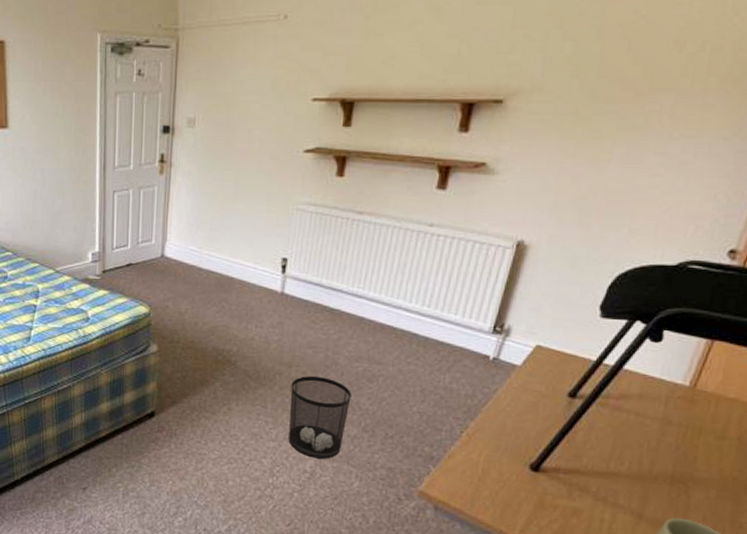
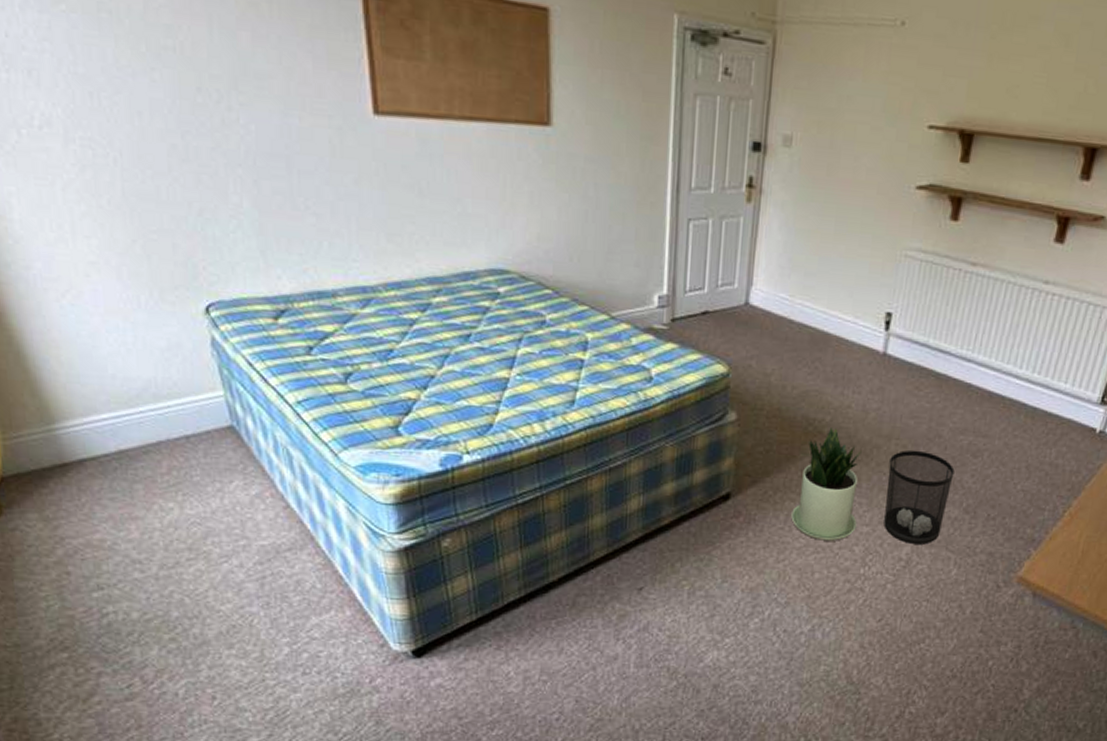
planter: none [206,357,266,454] -> present [791,428,862,541]

